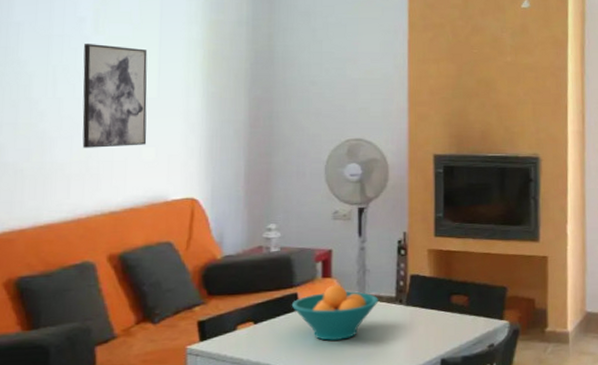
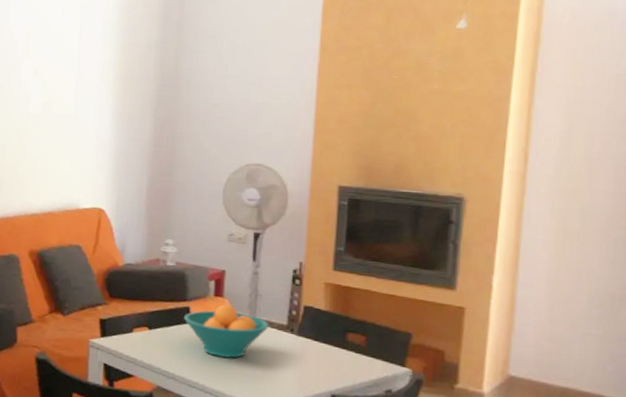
wall art: present [82,44,148,148] -> none [12,65,67,158]

